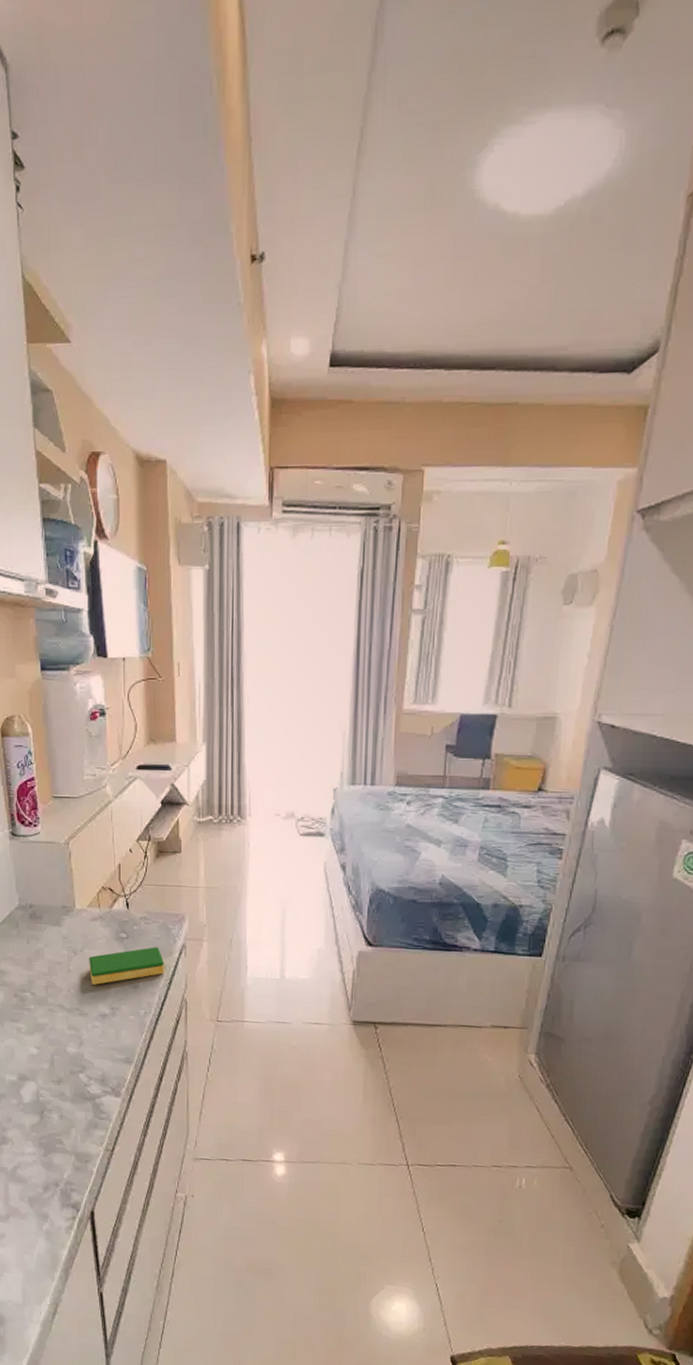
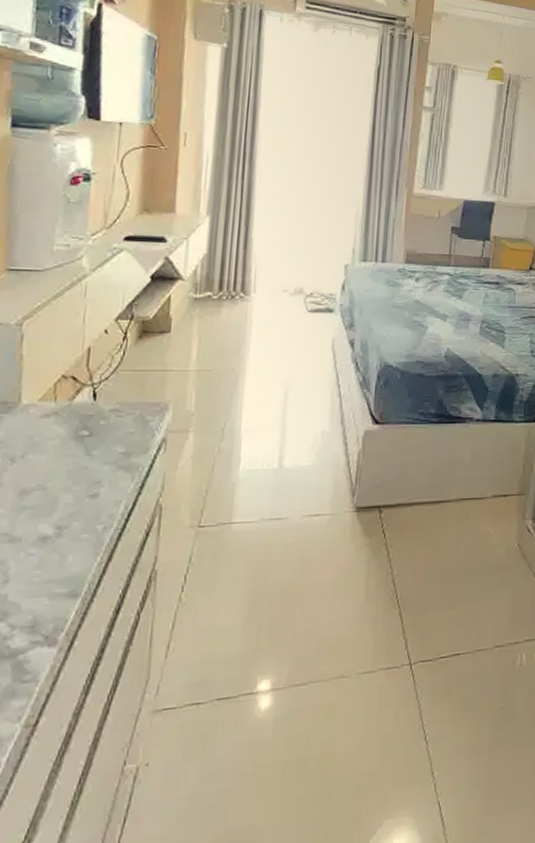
dish sponge: present [89,947,165,985] -> none [31,444,137,499]

